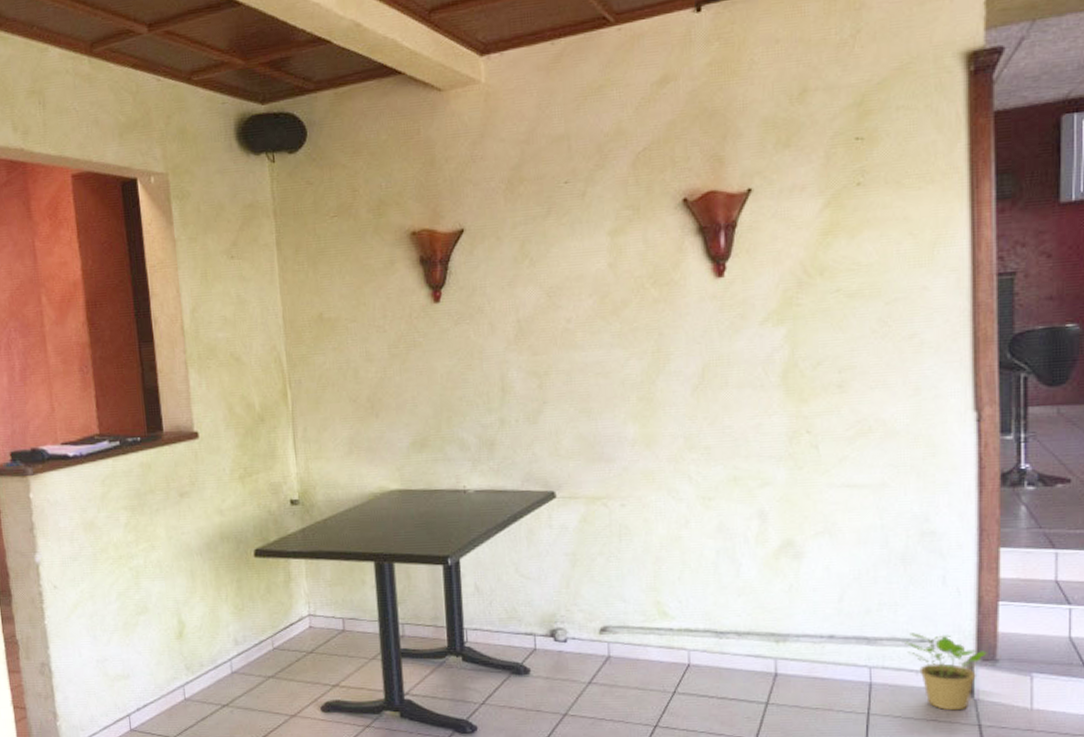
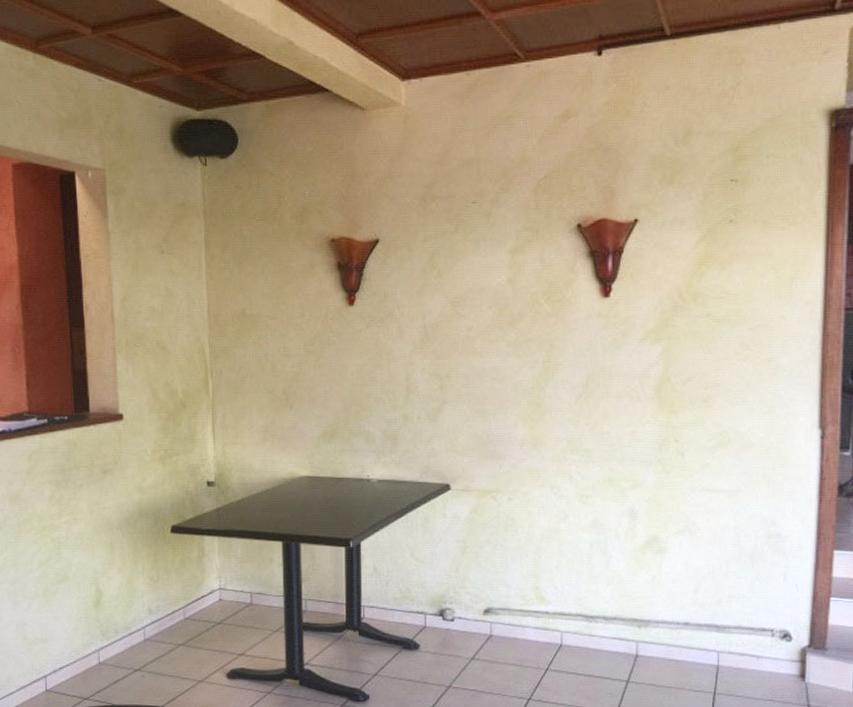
potted plant: present [902,633,987,711] -> none [746,622,818,692]

